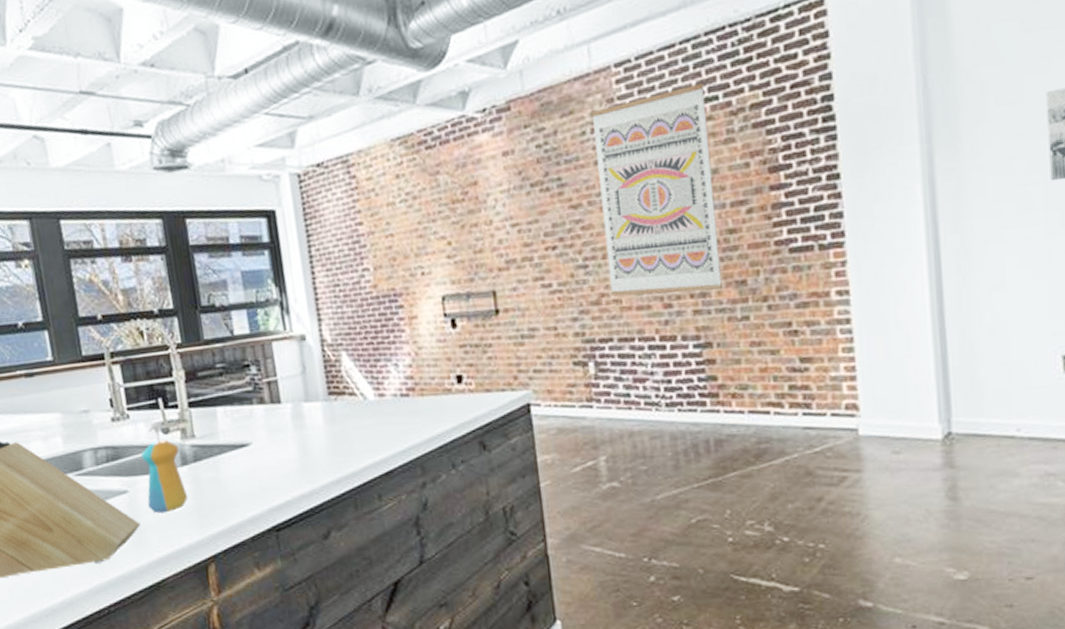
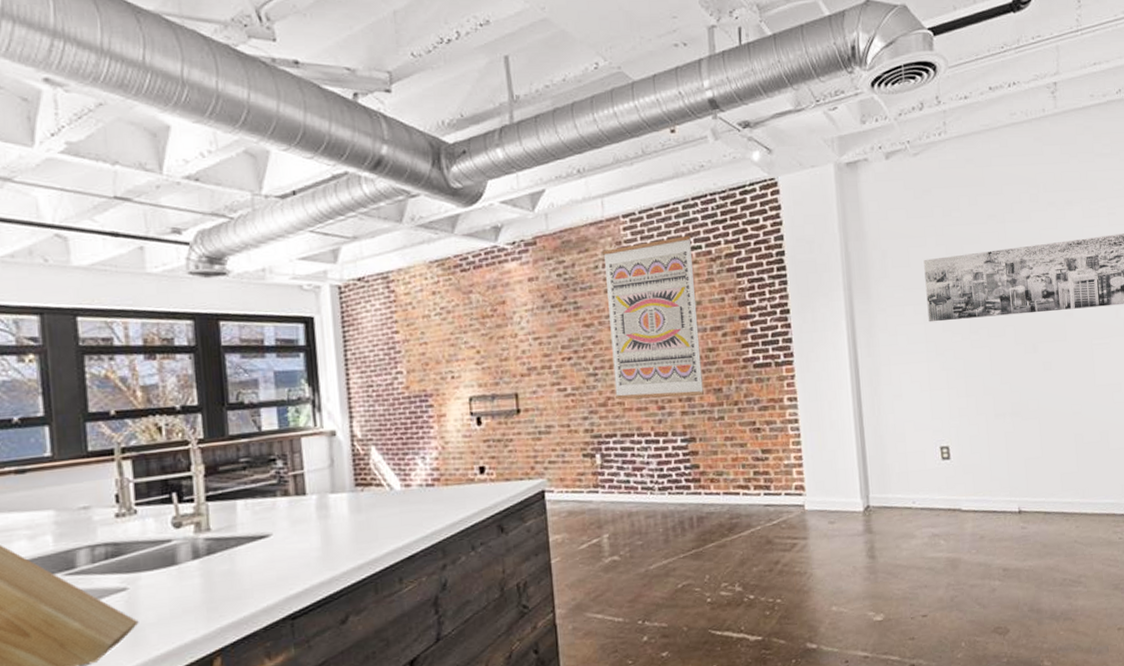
soap dispenser: present [141,419,188,514] -> none [147,514,197,610]

